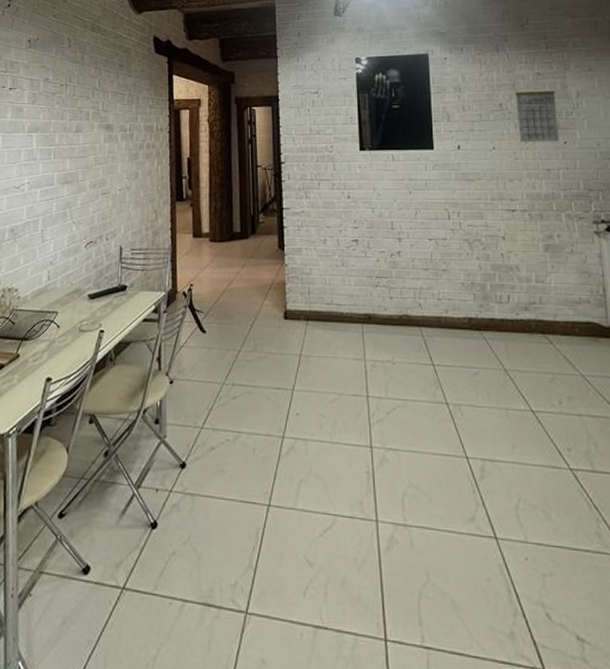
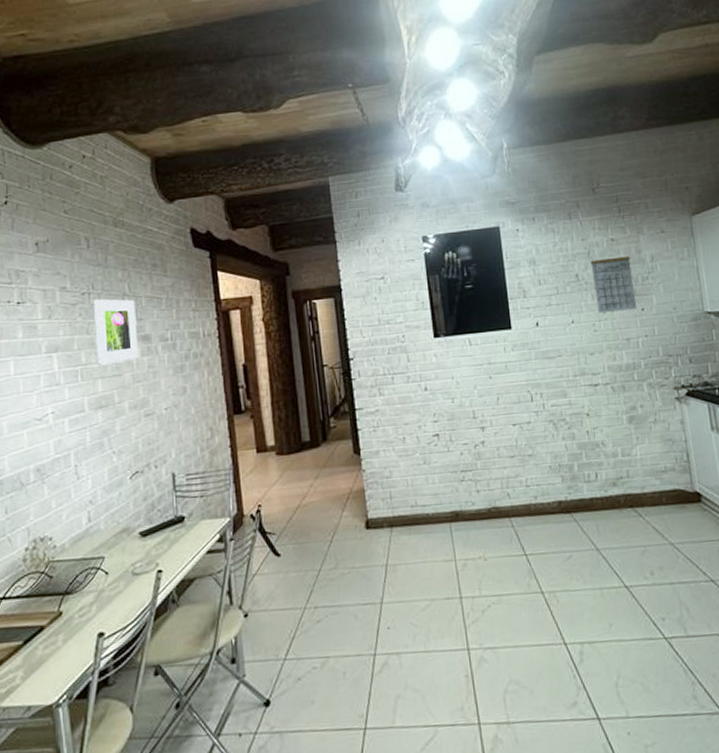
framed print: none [67,91,103,147] -> present [93,299,139,365]

